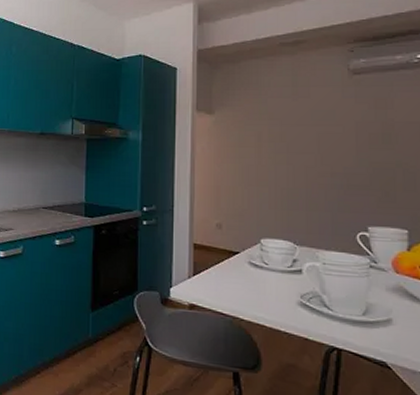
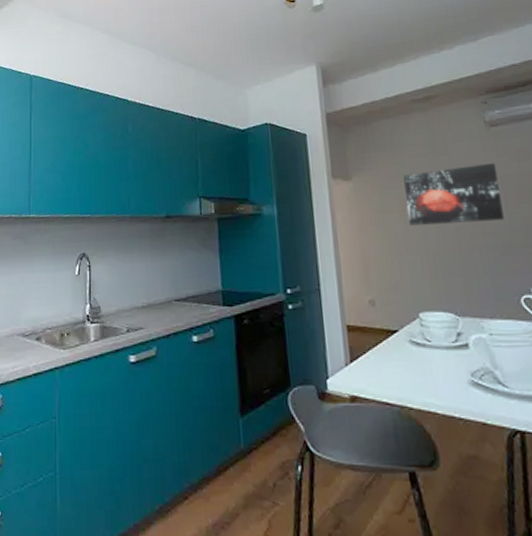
wall art: none [262,108,354,163] -> present [403,162,504,226]

